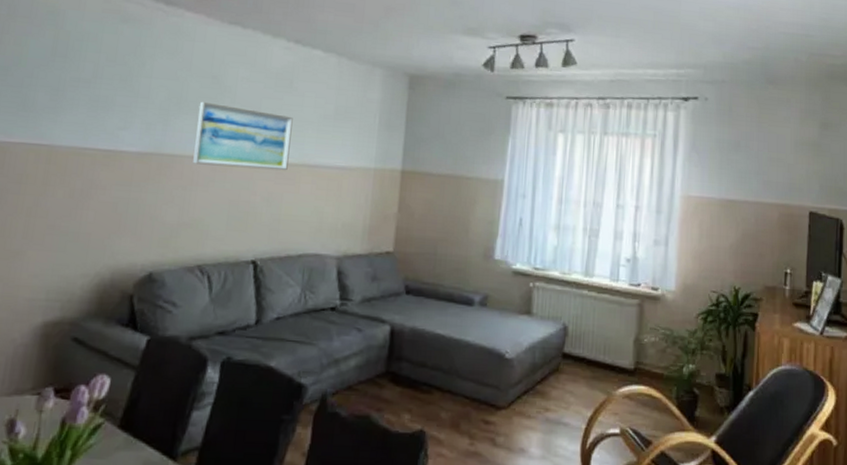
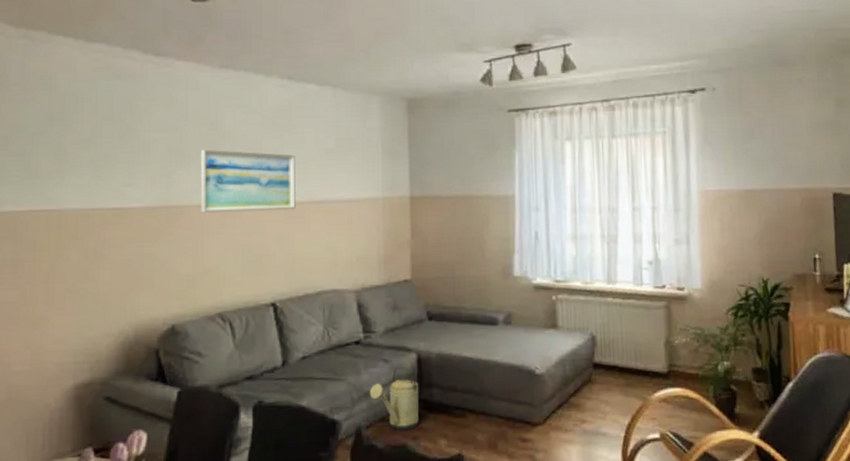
watering can: none [339,338,389,401] -> present [370,367,419,430]

